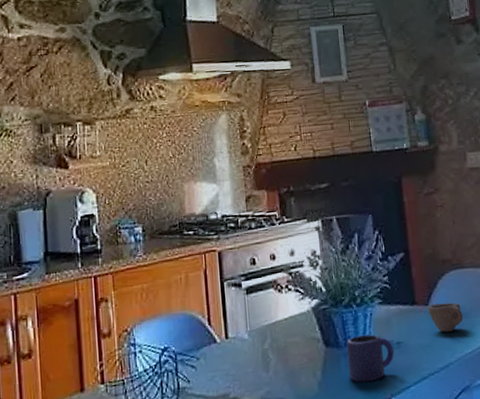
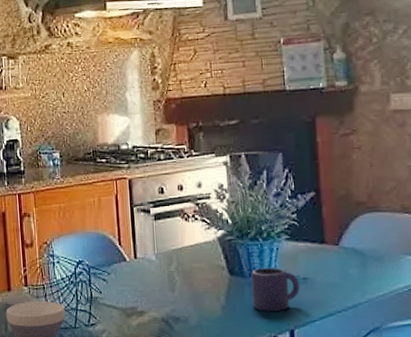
cup: present [428,302,464,333] -> none [338,244,377,273]

